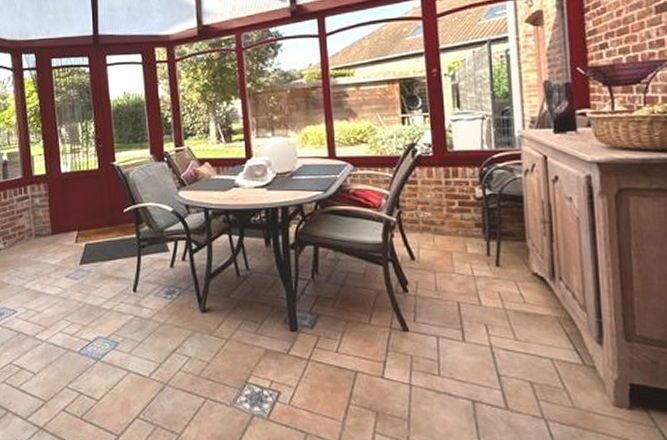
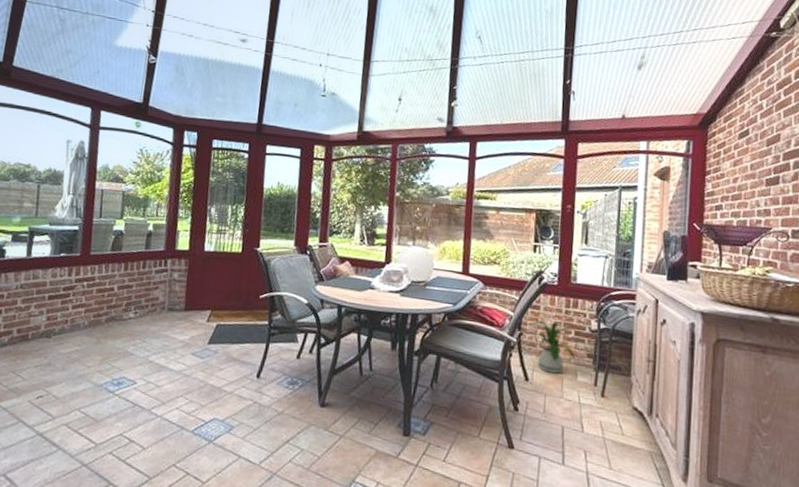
house plant: none [408,194,463,249] -> present [530,320,579,374]

